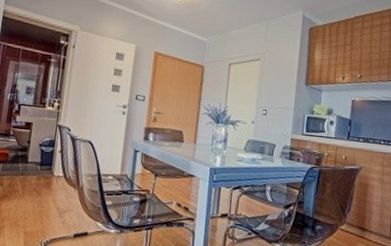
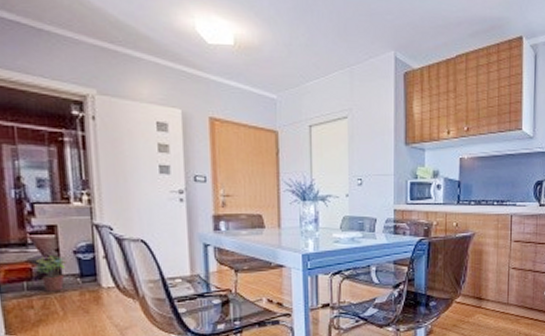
potted plant: none [11,144,33,175] -> present [35,254,66,292]

